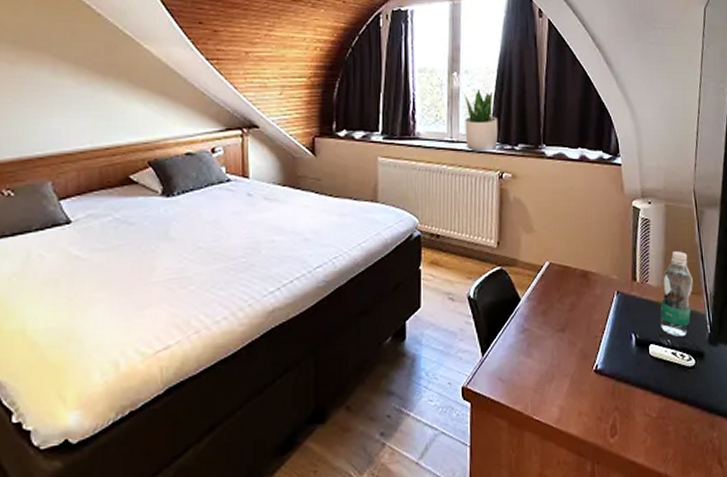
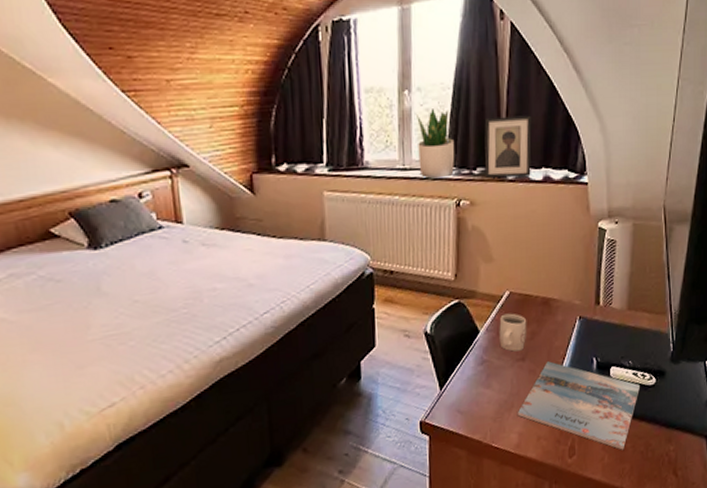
picture frame: none [525,100,569,155] -> present [484,115,532,178]
mug: none [539,283,567,322] -> present [499,313,527,352]
magazine: none [558,334,679,433] -> present [517,361,640,450]
bottle: present [659,251,693,336] -> none [622,271,658,357]

